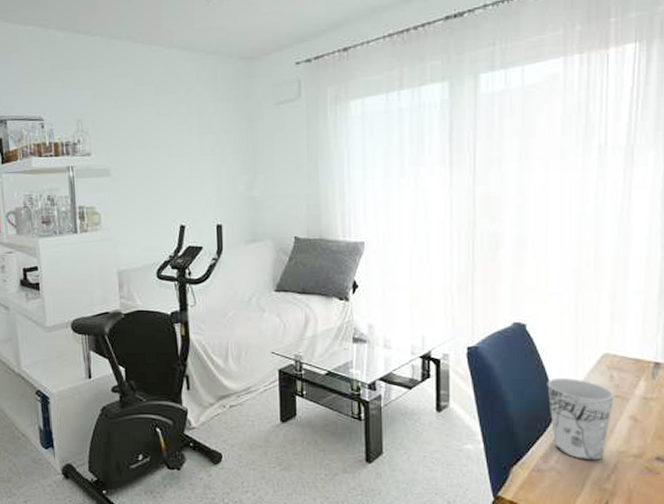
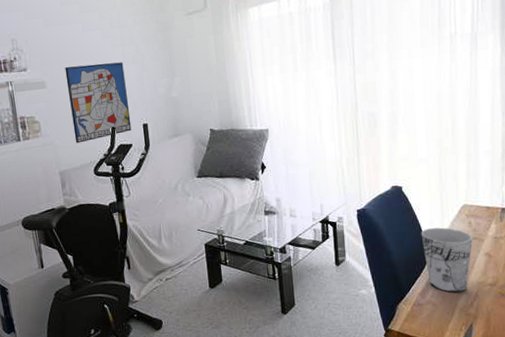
wall art: none [133,153,204,241] -> present [65,62,132,144]

